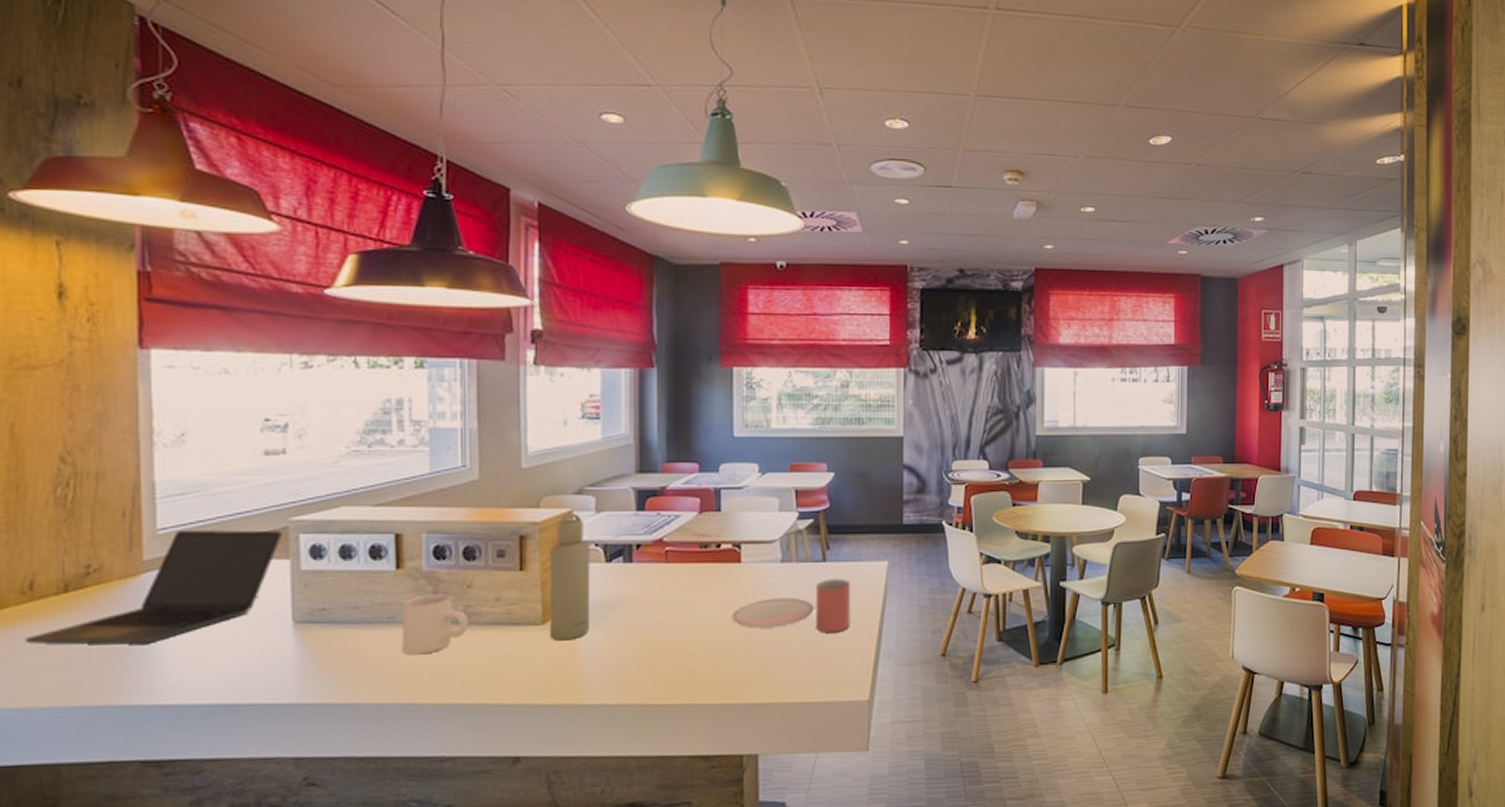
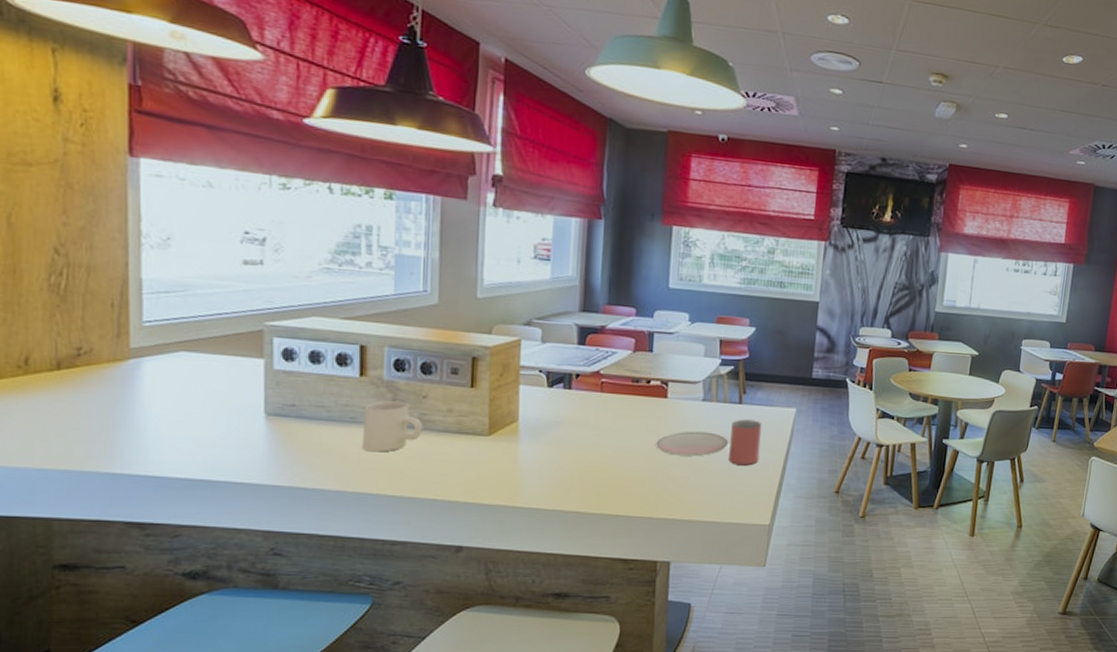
laptop: present [26,529,283,645] -> none [21,324,259,421]
bottle: present [550,514,590,641] -> none [495,342,535,452]

